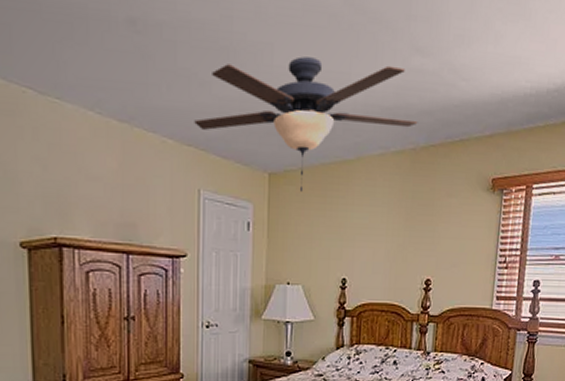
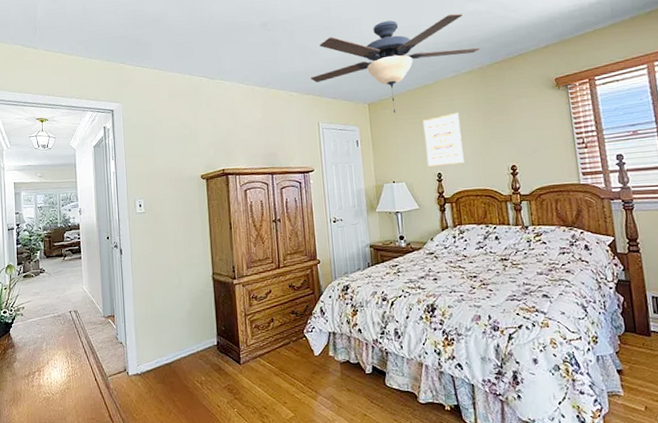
wall art: none [331,204,378,270] -> present [422,113,464,168]

